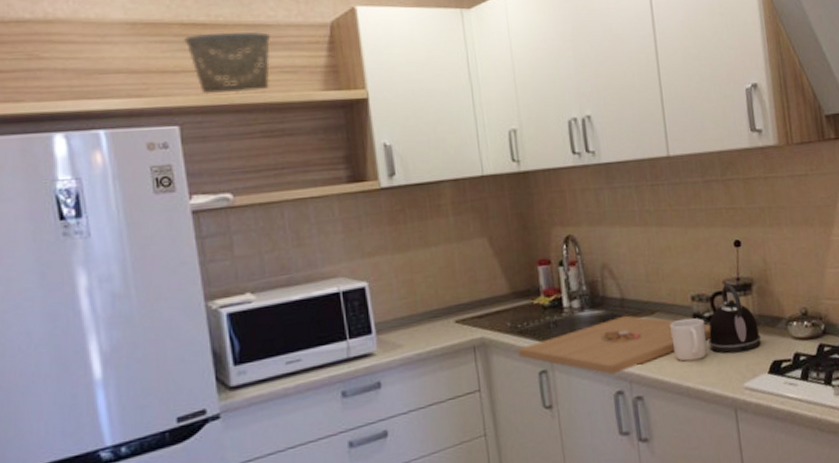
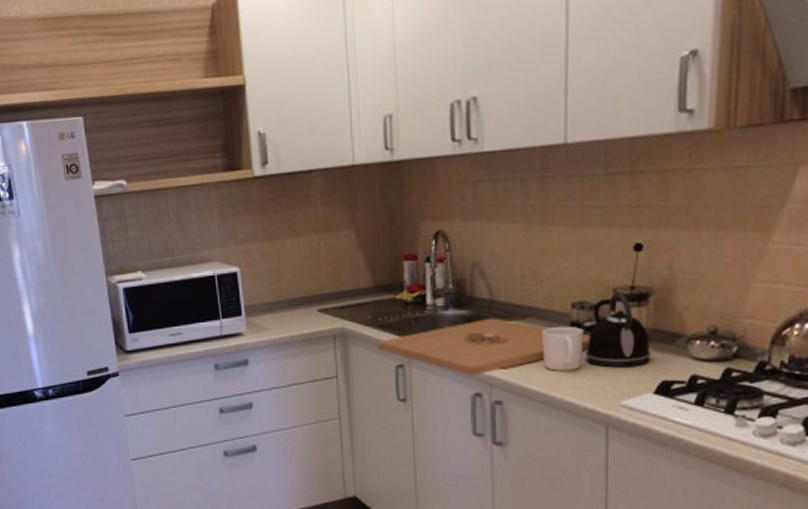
basket: present [184,31,271,95] -> none [85,19,158,86]

